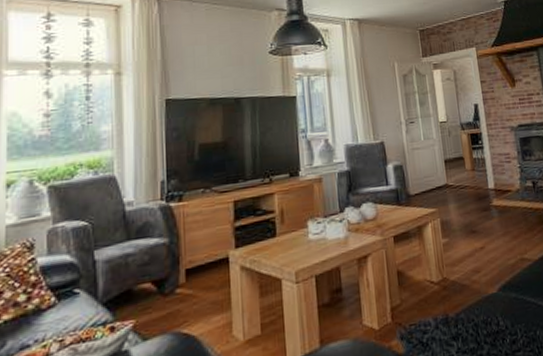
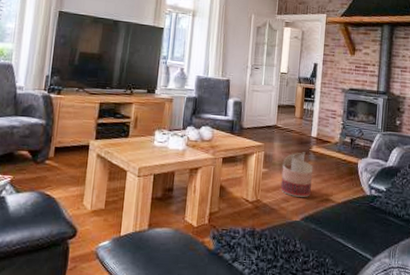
basket: none [463,208,503,265] -> present [280,152,313,197]

